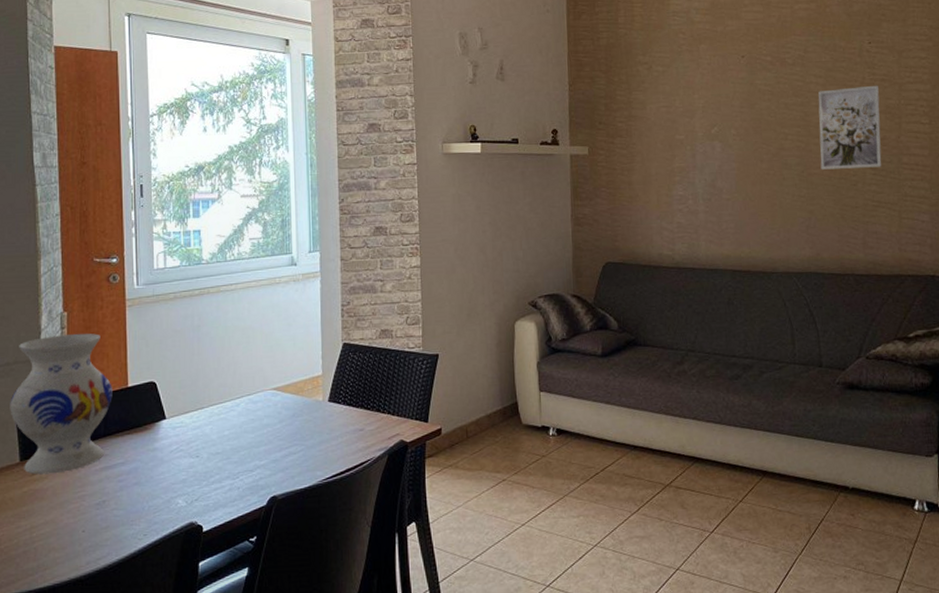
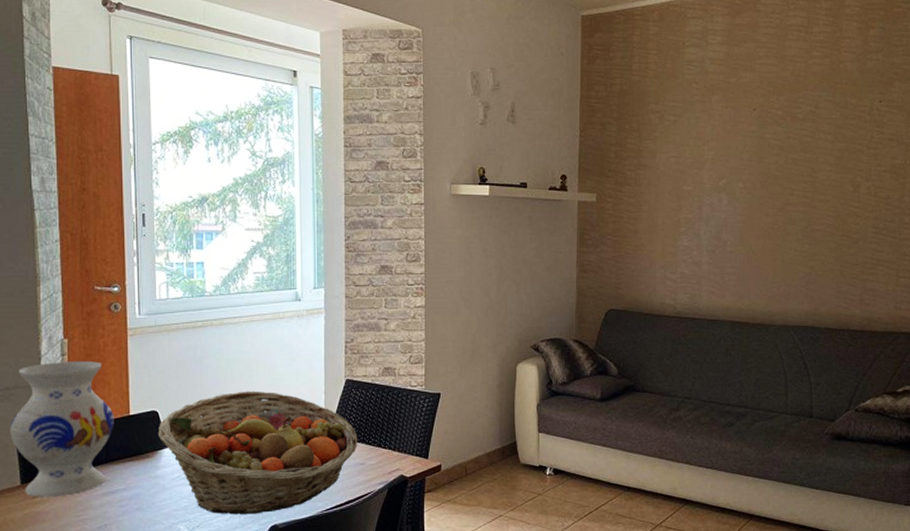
fruit basket: none [157,358,357,487] -> present [159,391,358,515]
wall art: present [818,85,882,170] -> none [824,144,886,226]

